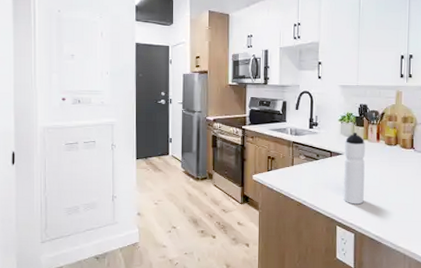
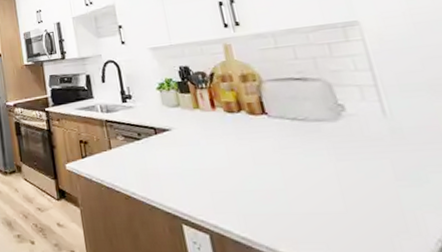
water bottle: present [343,133,365,205] -> none [170,101,213,194]

